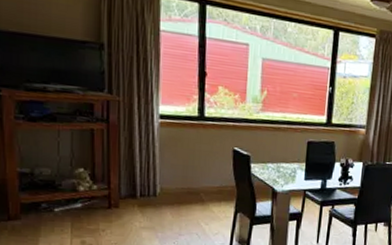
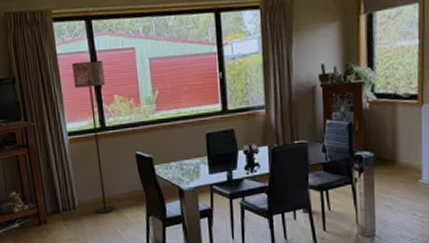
floor lamp: none [175,43,212,205] -> present [72,60,115,214]

